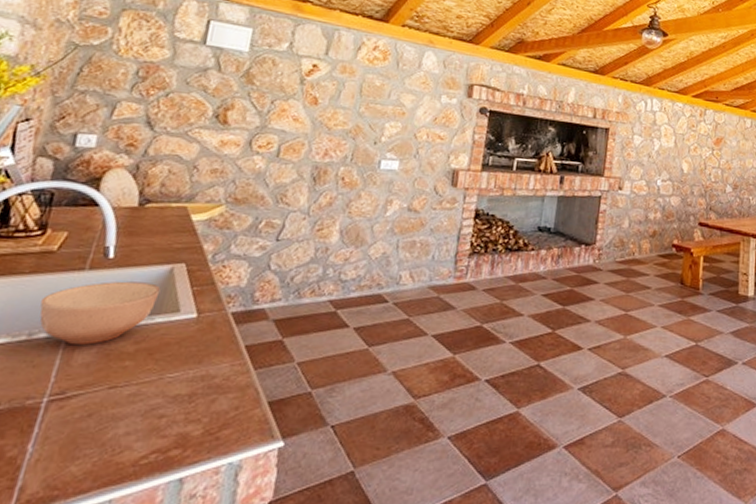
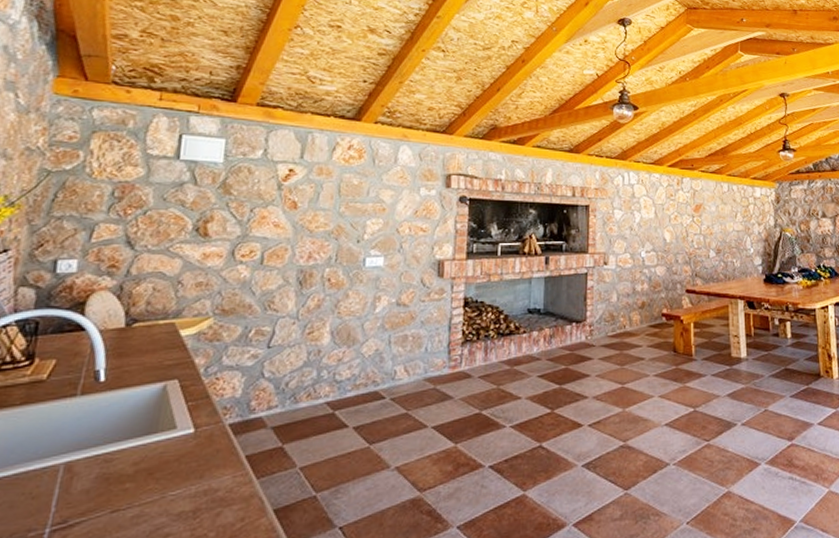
bowl: present [39,281,161,345] -> none [33,402,155,472]

